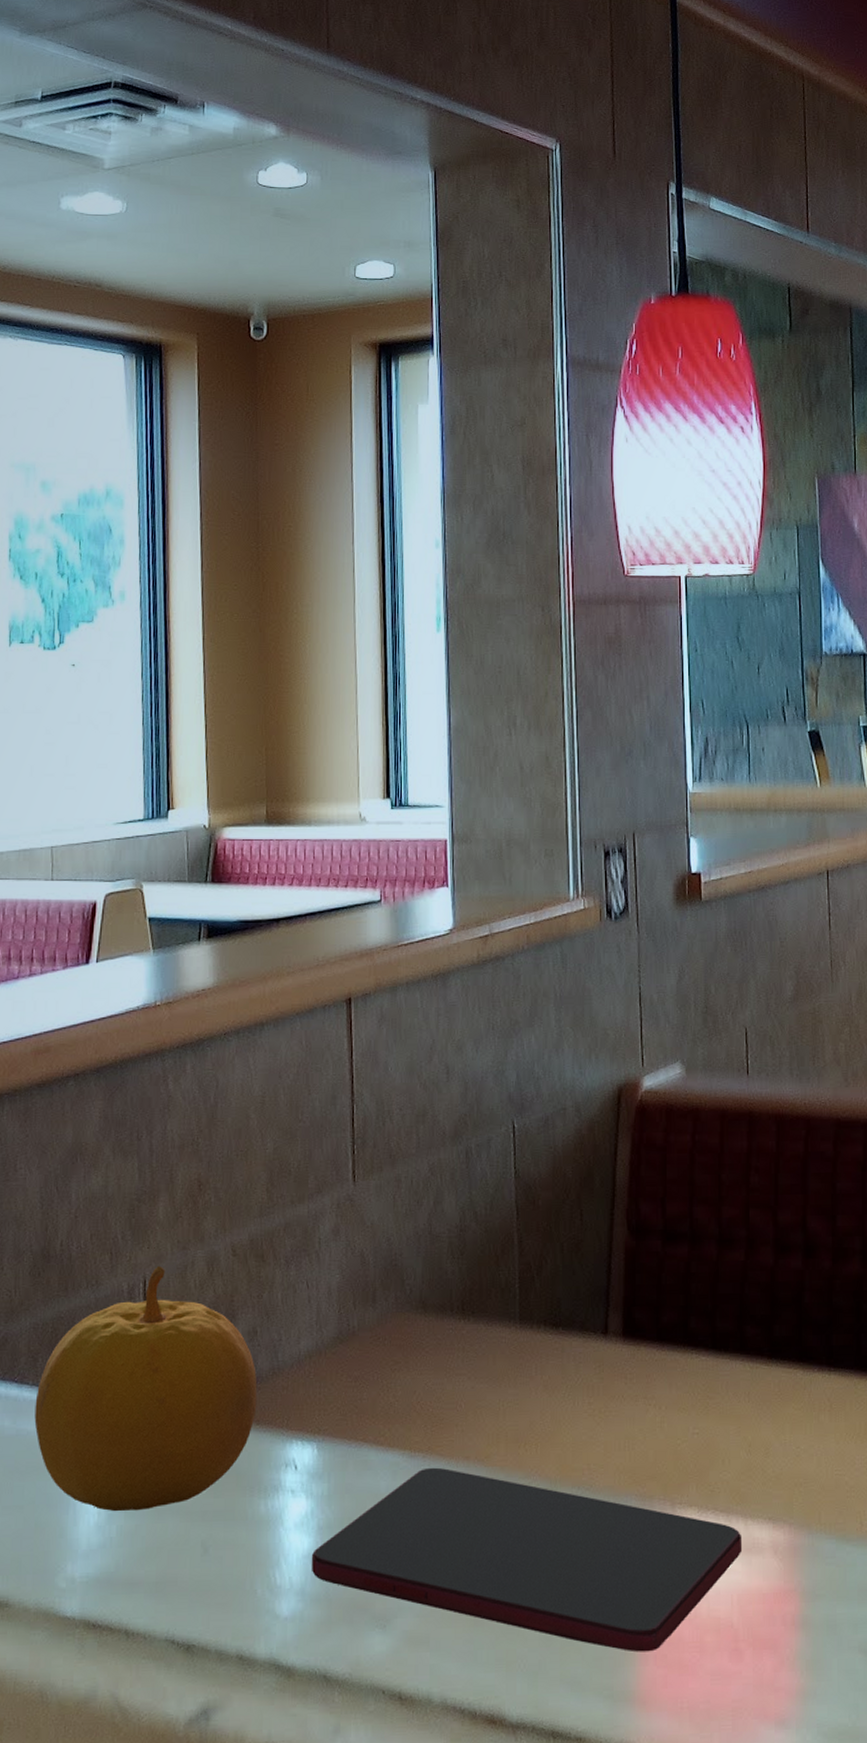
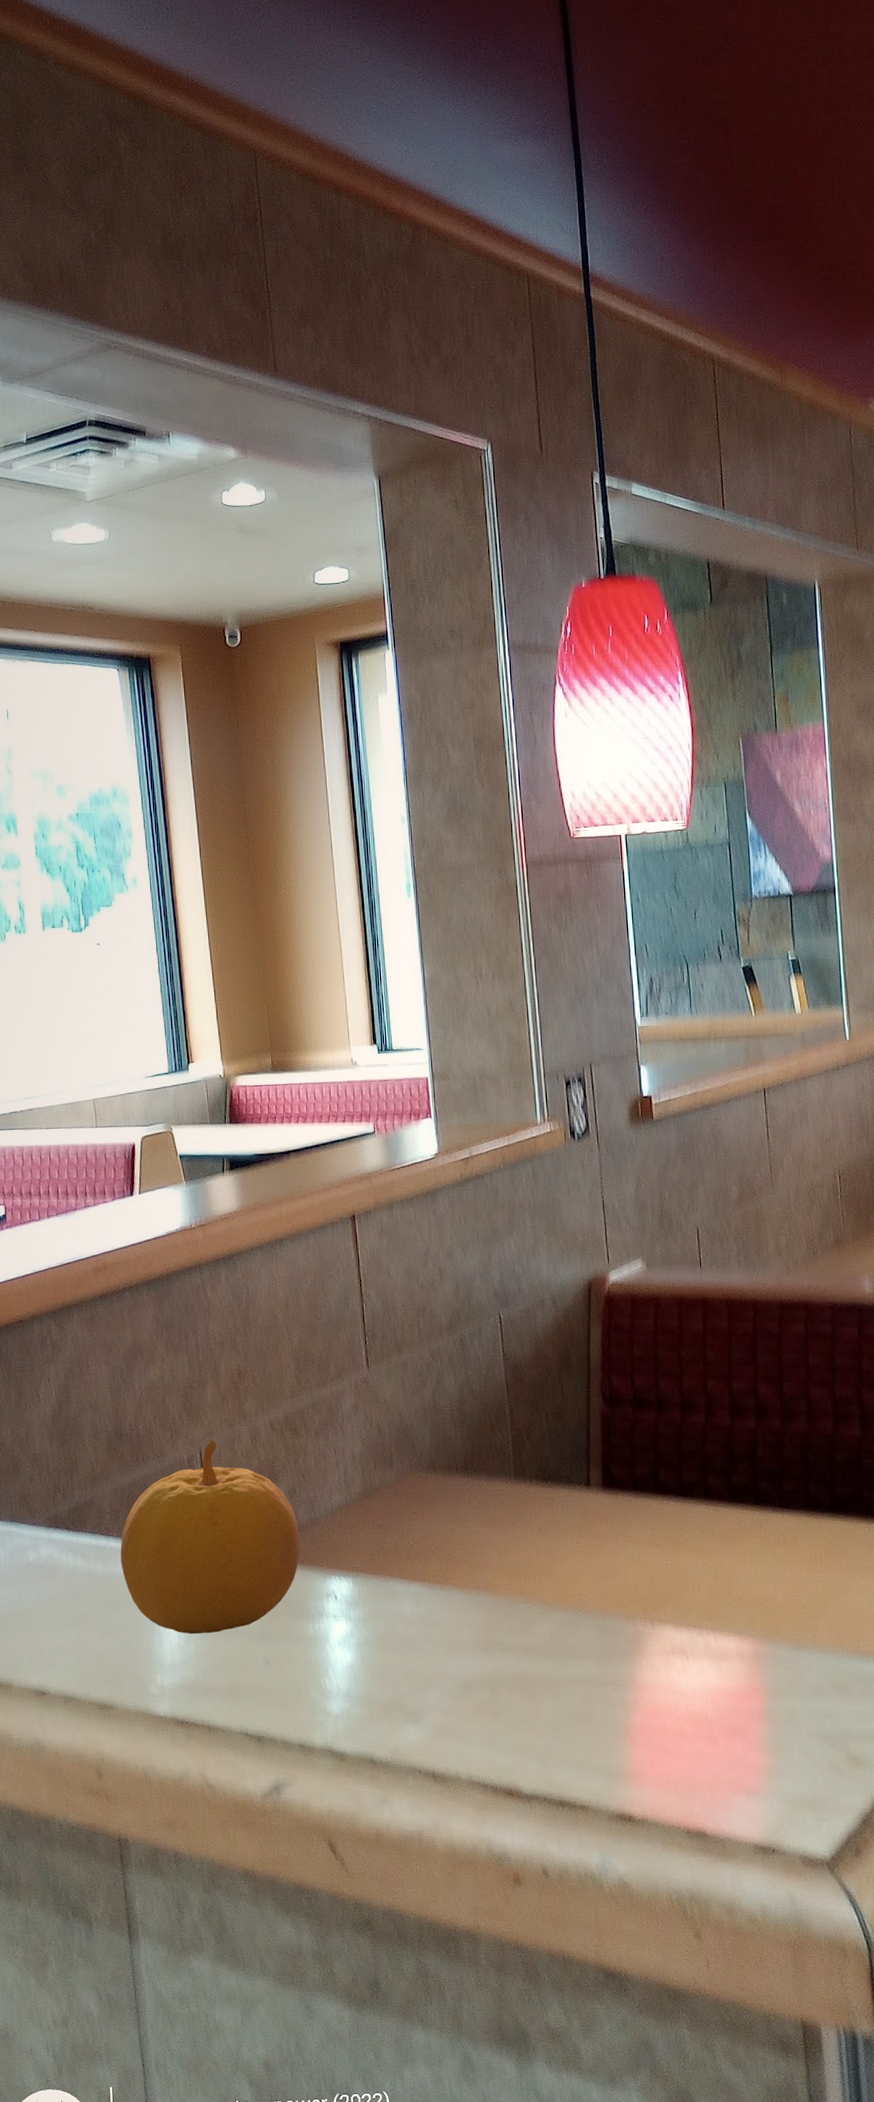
smartphone: present [311,1467,743,1652] -> none [353,1595,713,1739]

